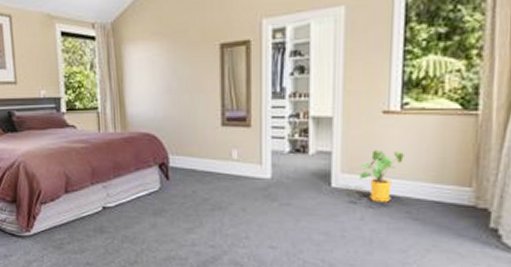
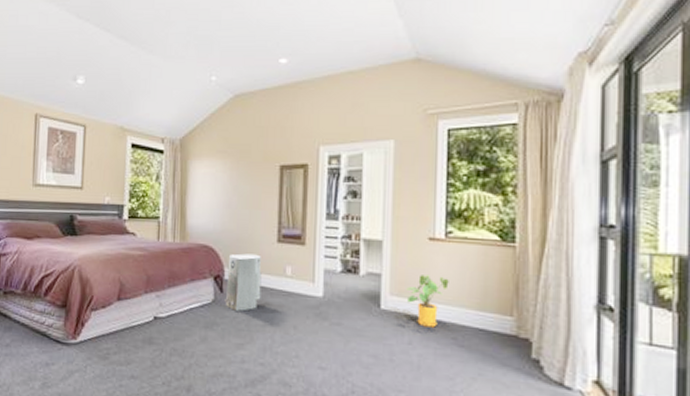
air purifier: none [171,139,208,197] -> present [225,253,262,311]

